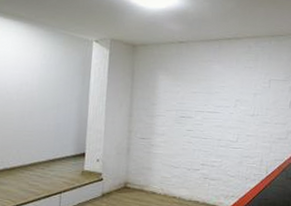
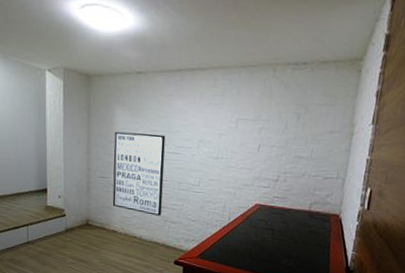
wall art: none [152,94,205,174] -> present [112,131,166,216]

